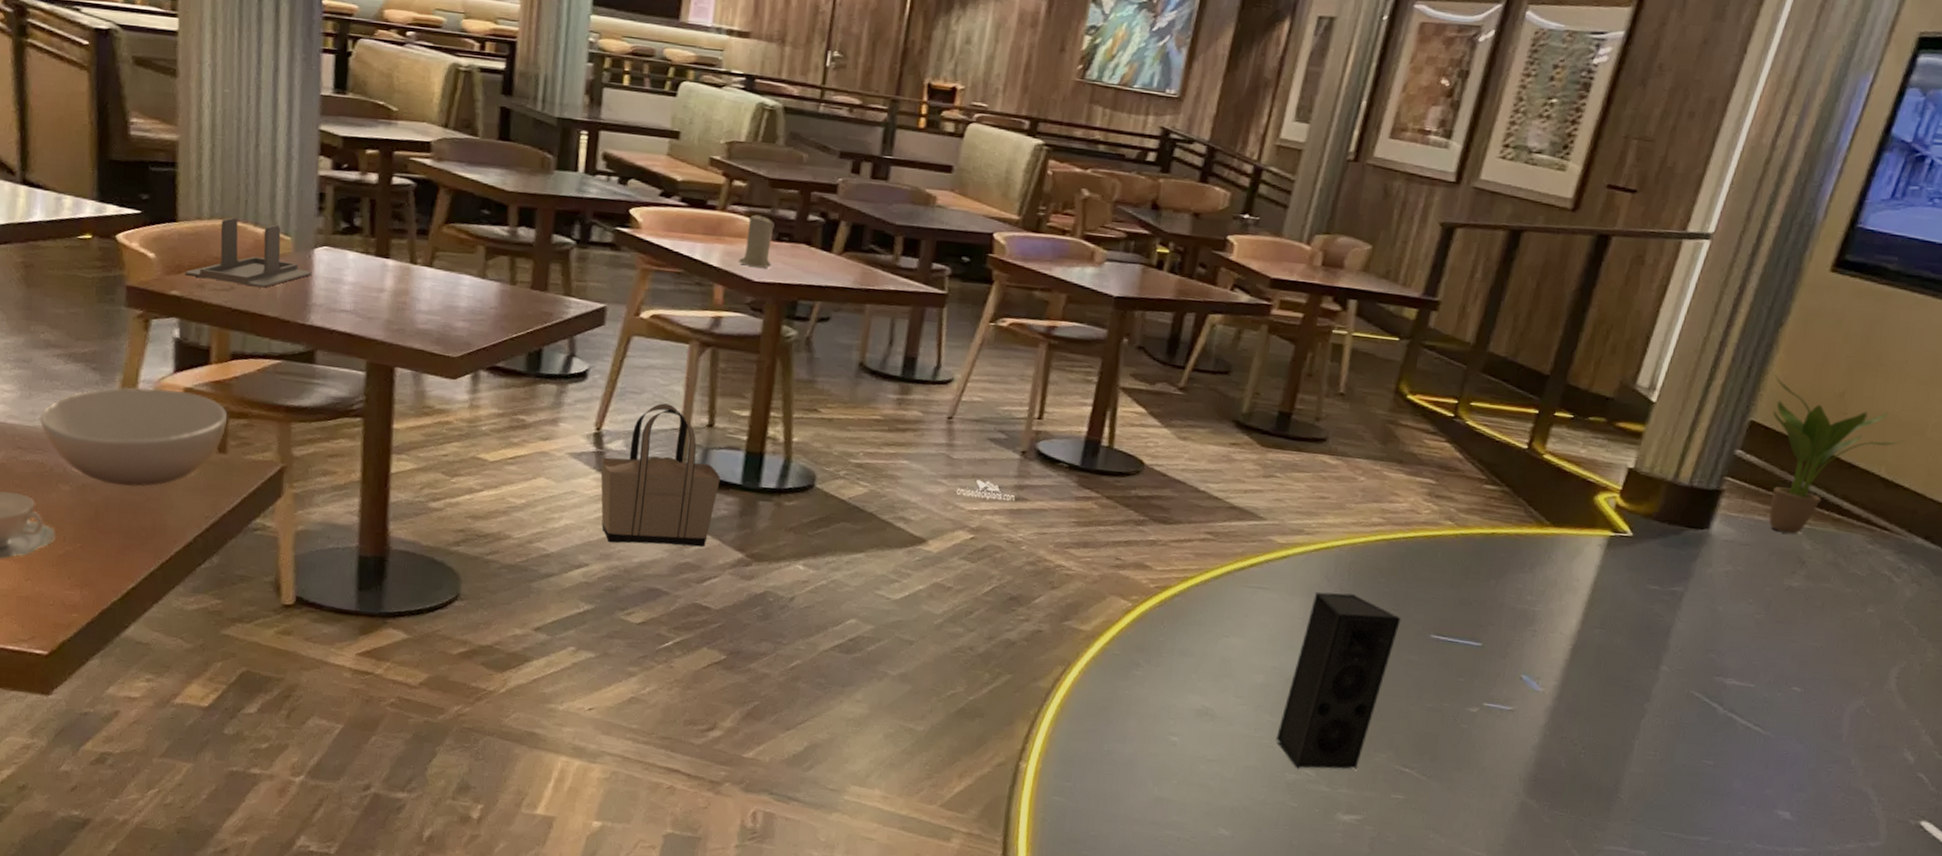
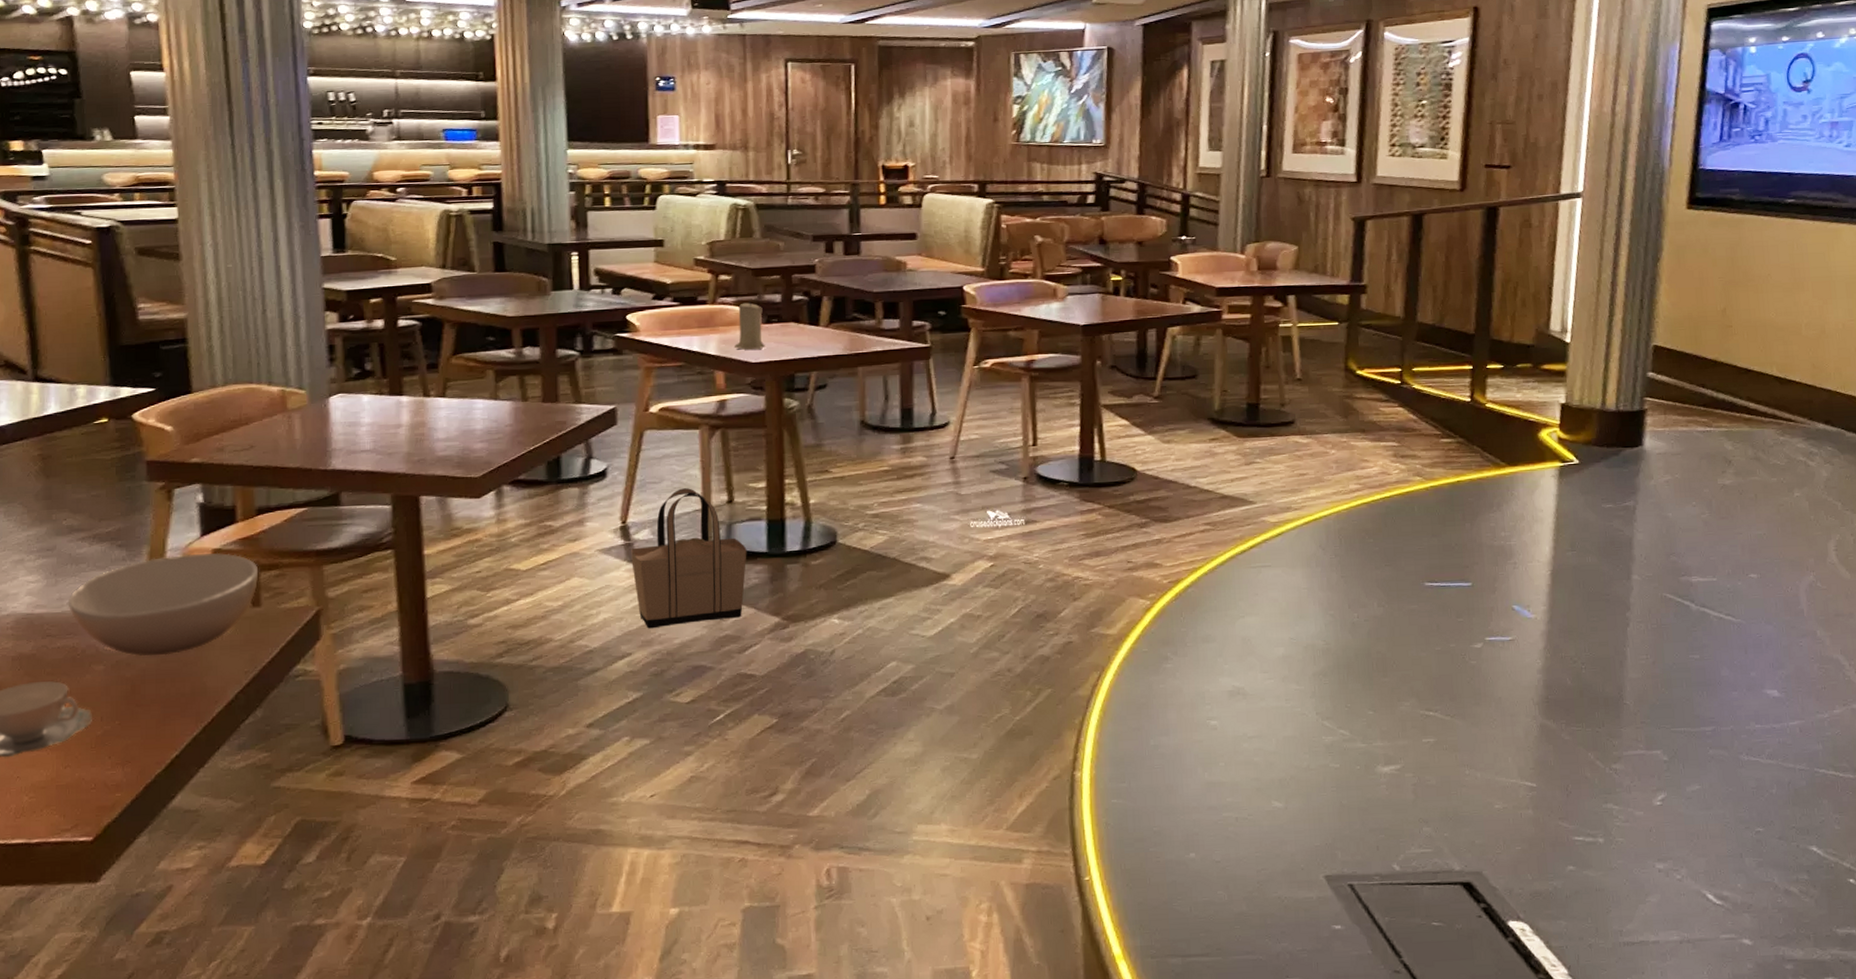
napkin holder: present [185,217,313,288] -> none [204,380,330,443]
speaker: present [1275,591,1401,770] -> none [1306,557,1396,729]
potted plant: present [1768,372,1904,534] -> none [1662,301,1785,439]

